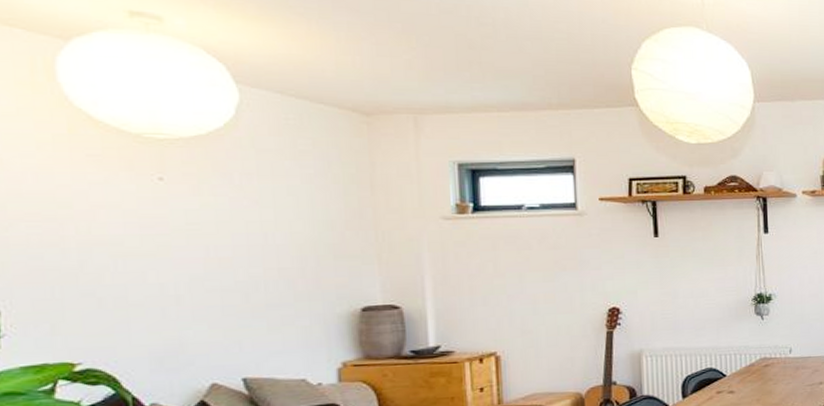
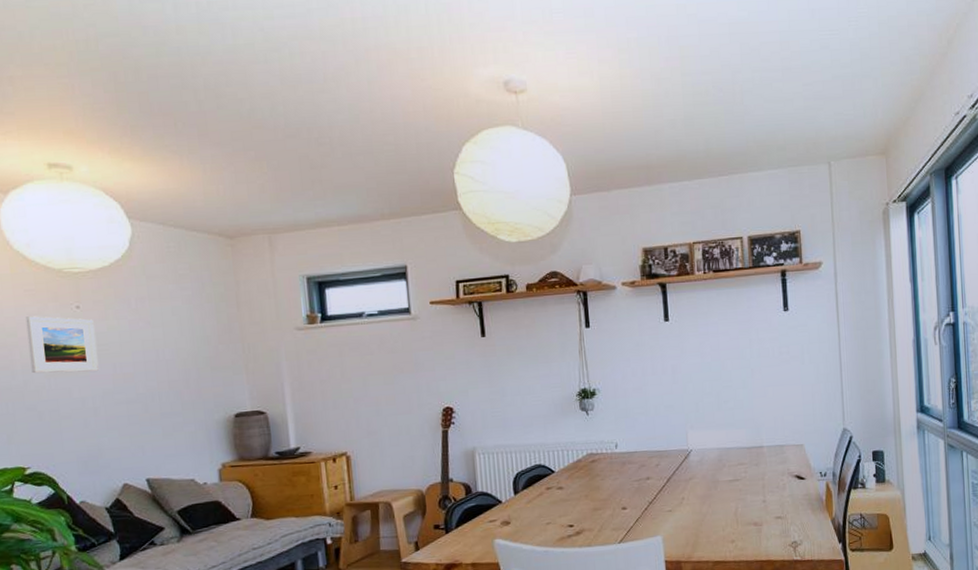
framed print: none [86,186,185,255] -> present [25,316,99,374]

